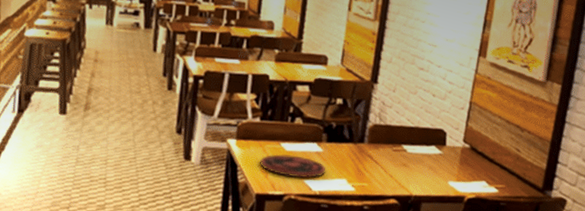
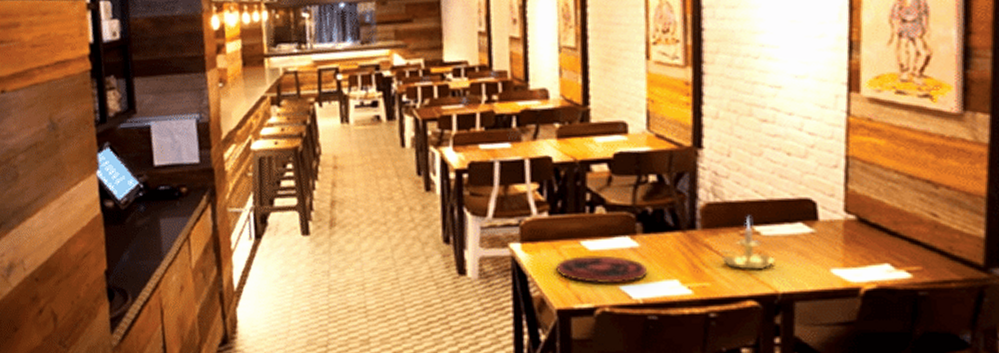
candle holder: none [376,137,414,178] -> present [718,215,775,270]

